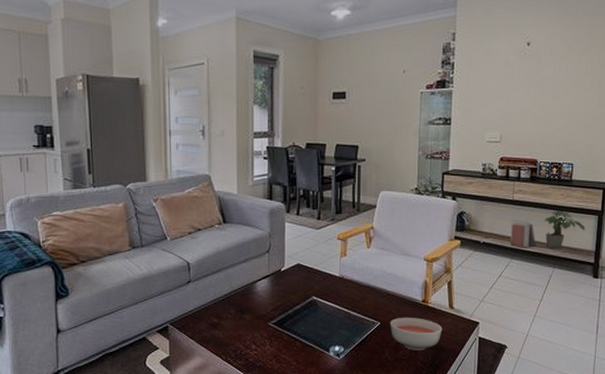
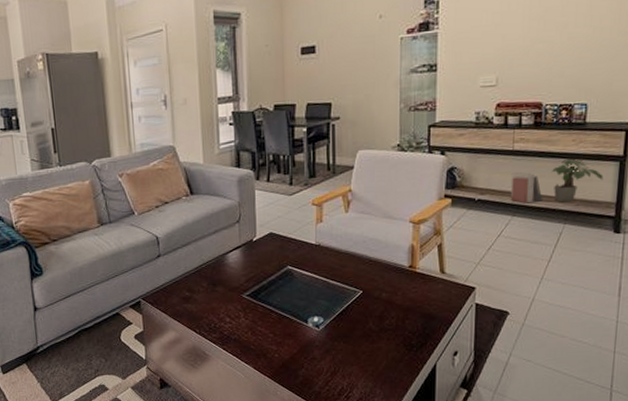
bowl: present [390,318,443,350] -> none [373,284,433,320]

